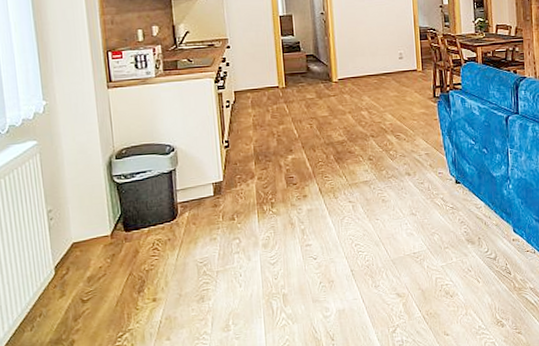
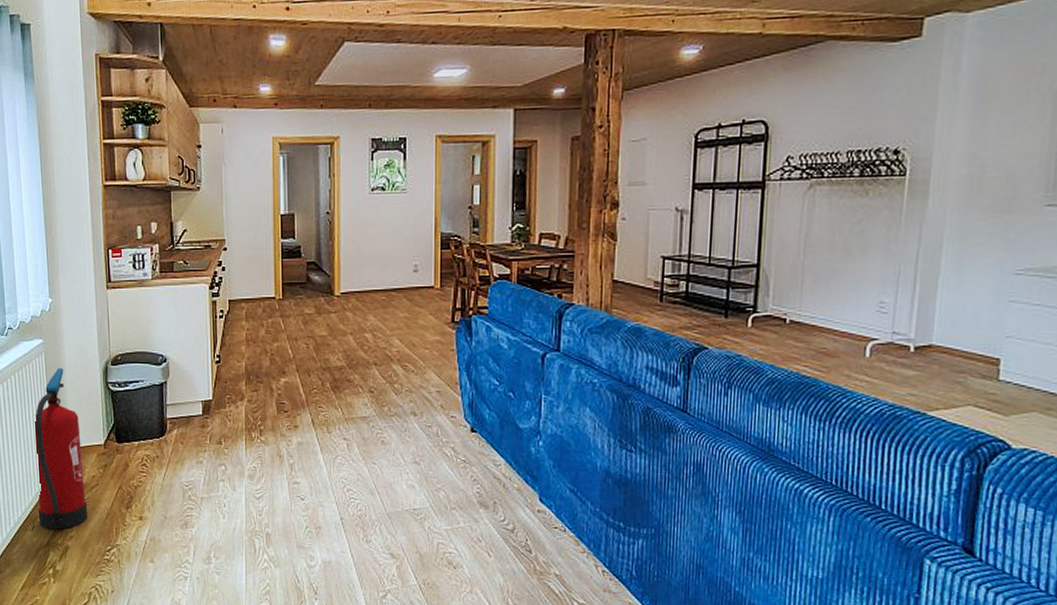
fire extinguisher: none [28,166,96,327] -> present [33,368,88,530]

